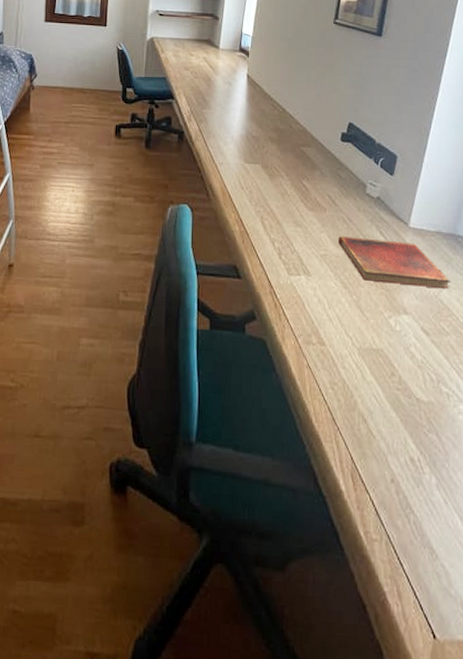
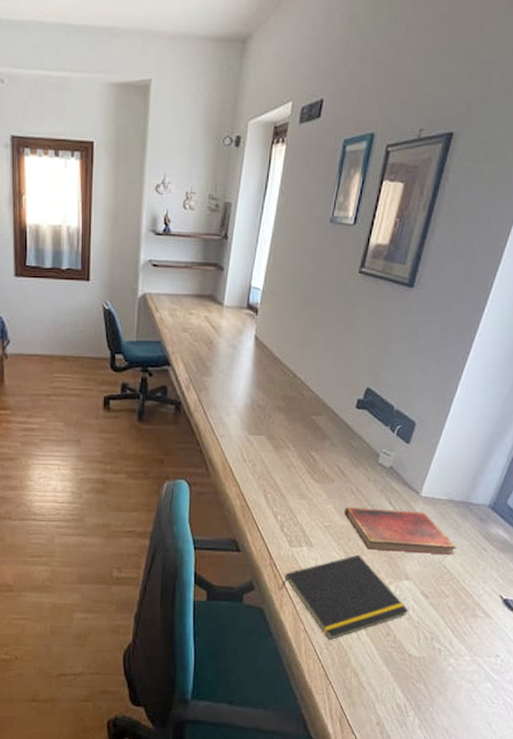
notepad: none [281,285,412,378] -> present [280,554,409,640]

